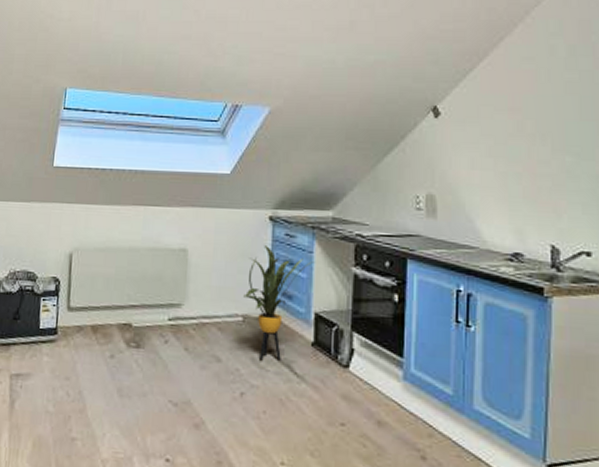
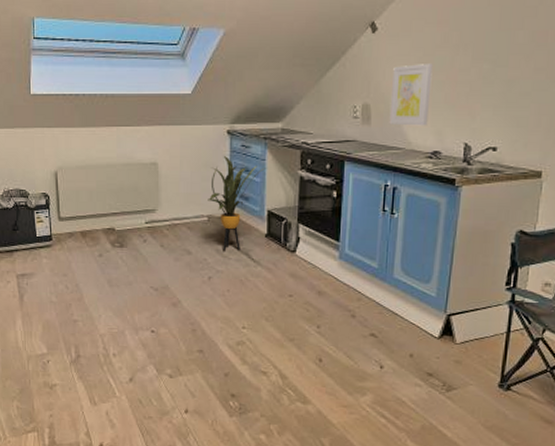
wall art: none [458,153,506,223] -> present [389,64,433,126]

